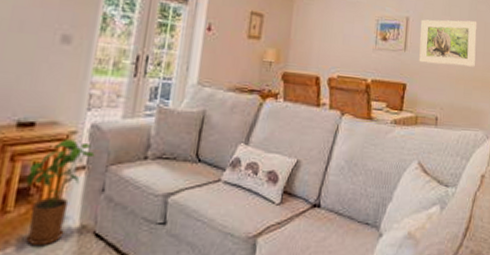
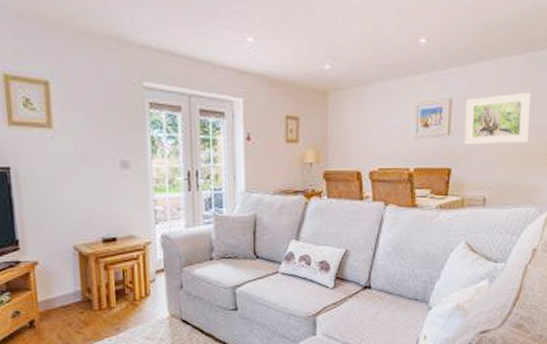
house plant: present [26,139,95,247] -> none [120,249,169,332]

